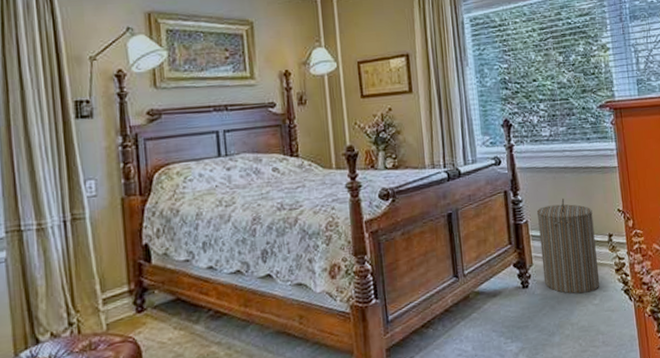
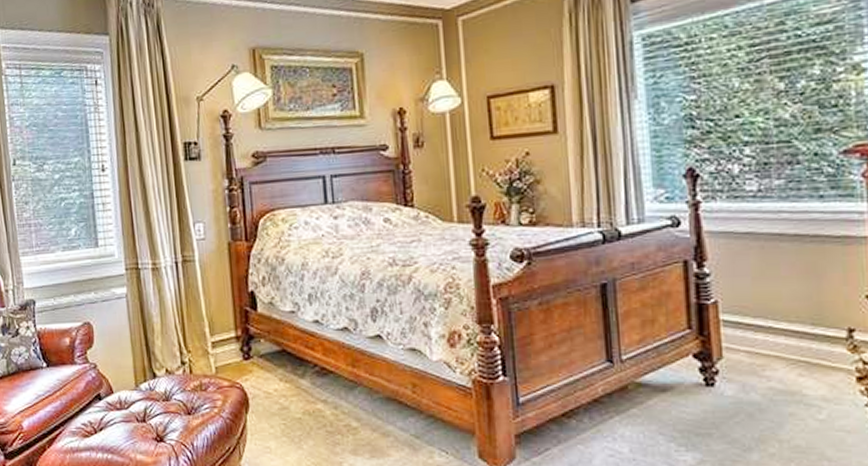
laundry hamper: present [536,197,600,294] -> none [731,274,829,403]

